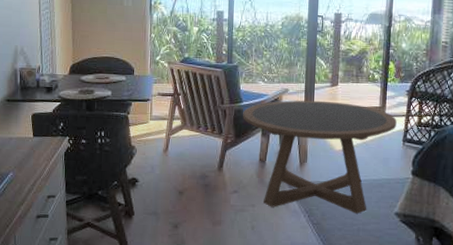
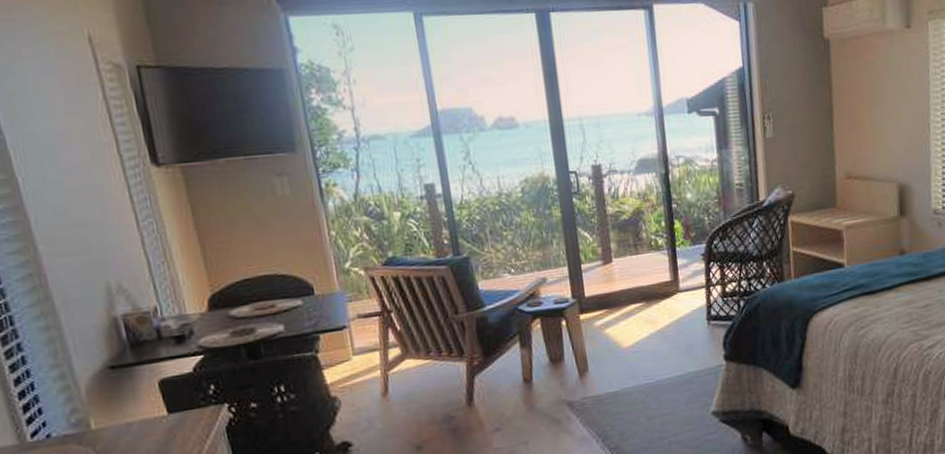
coffee table: present [243,100,397,214] -> none [488,283,696,440]

